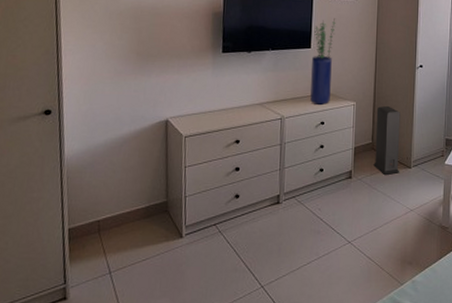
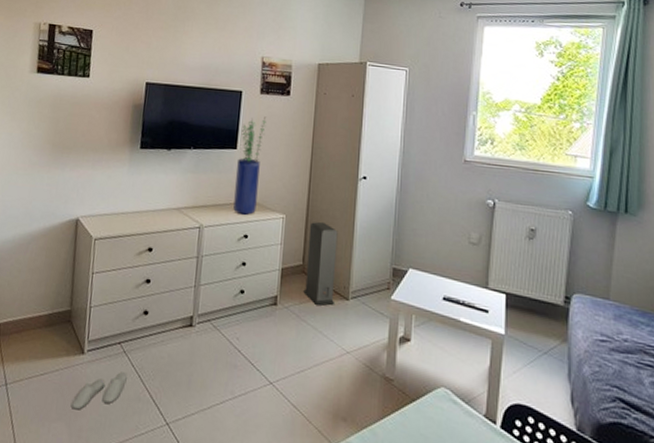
slippers: none [173,249,224,286] -> present [70,372,127,410]

